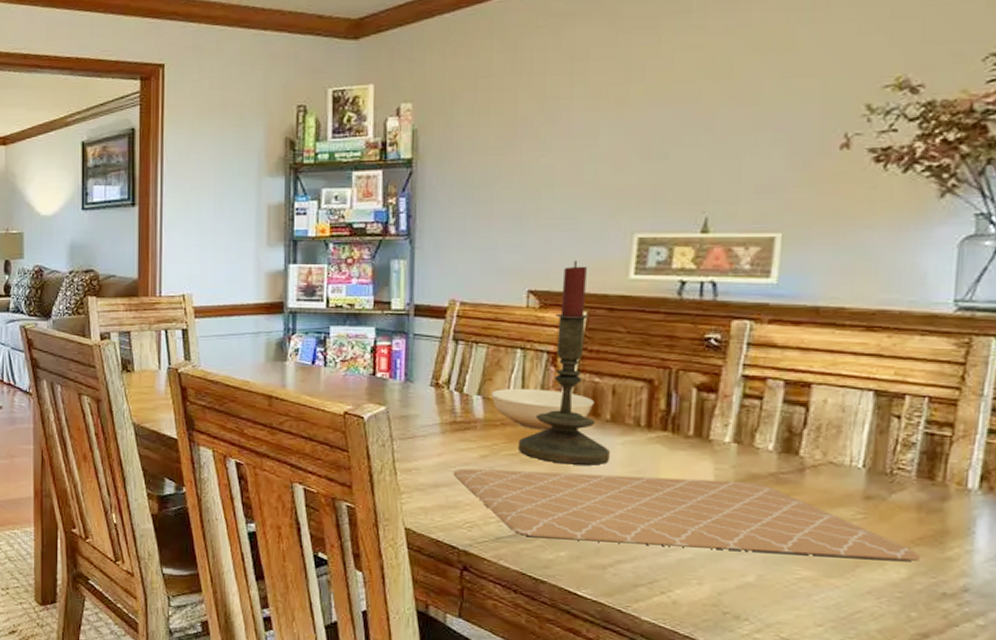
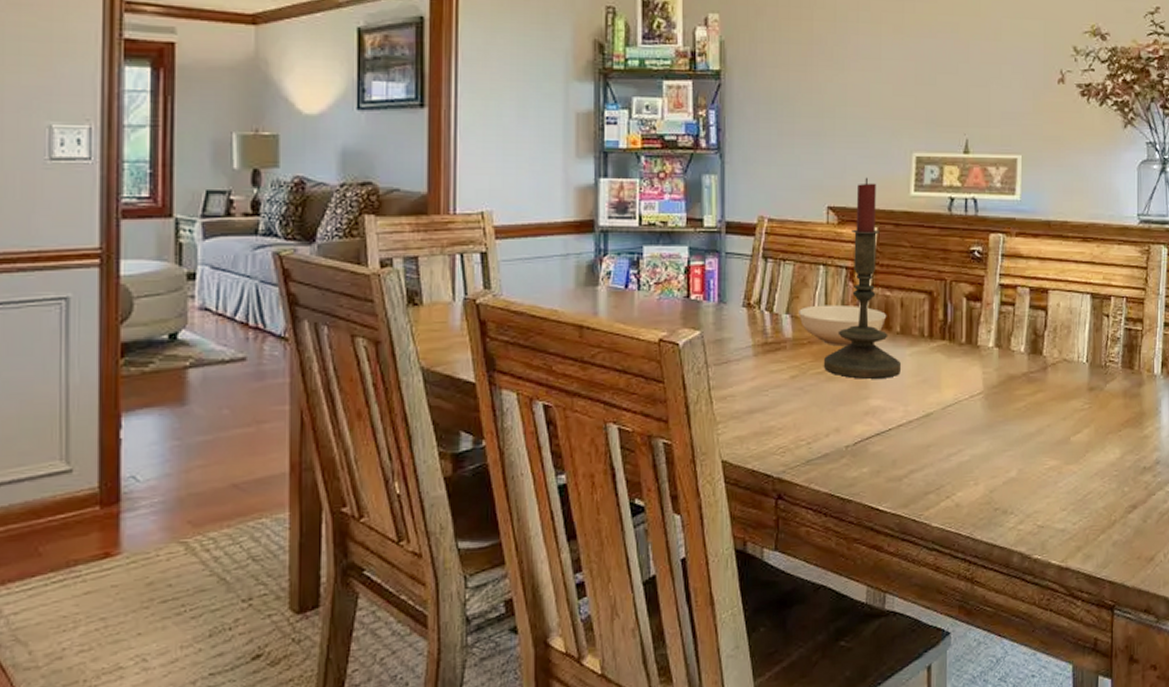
placemat: present [453,468,920,561] -> none [766,382,1127,457]

